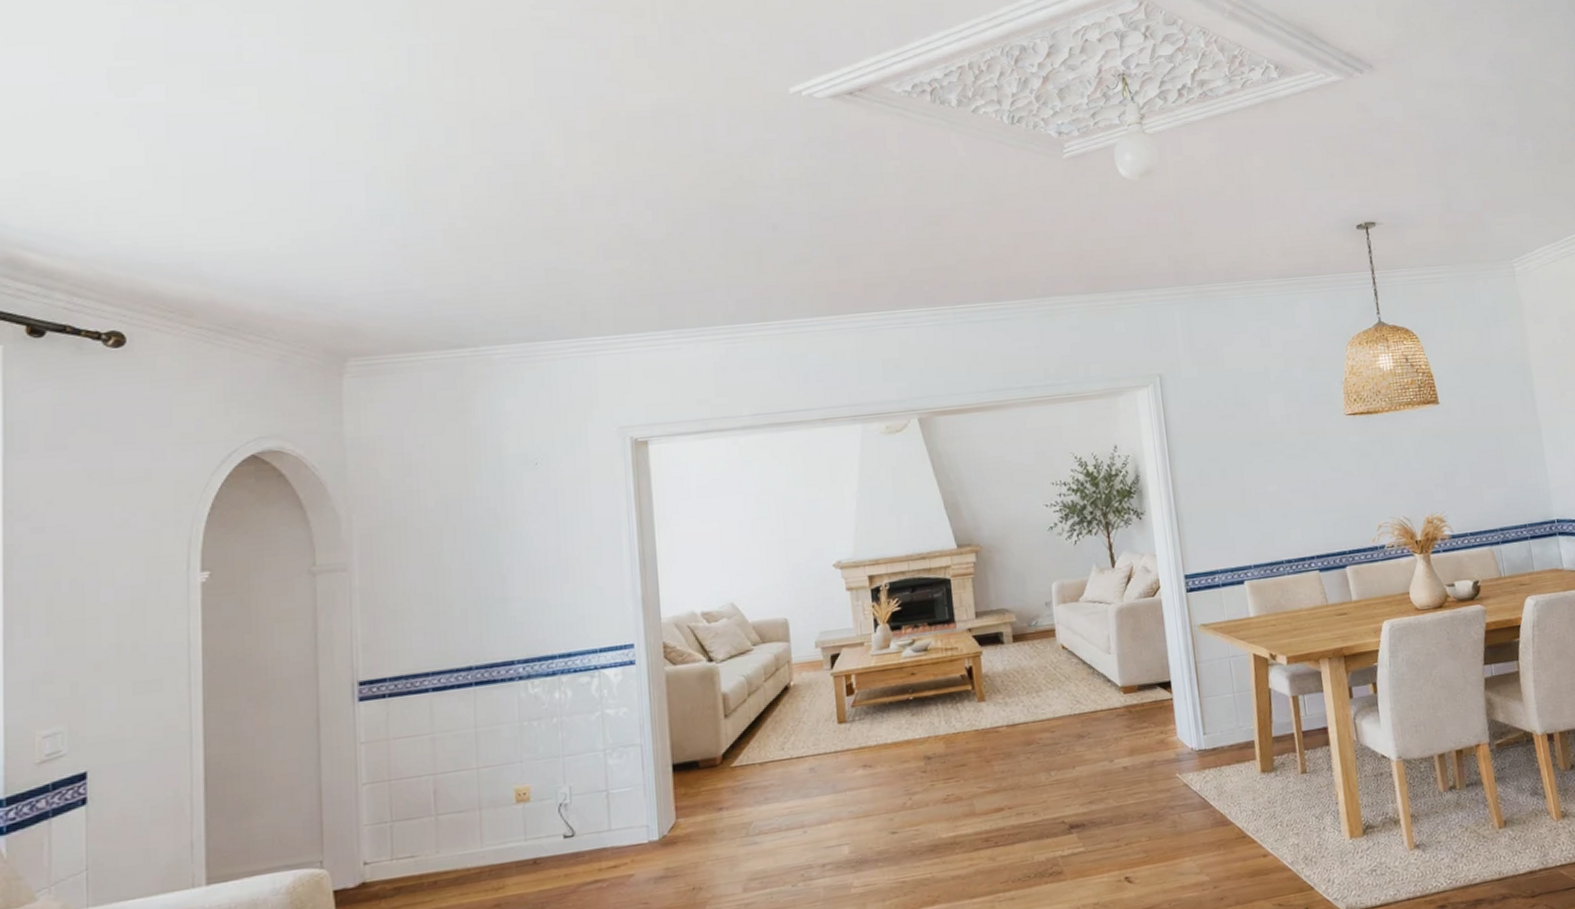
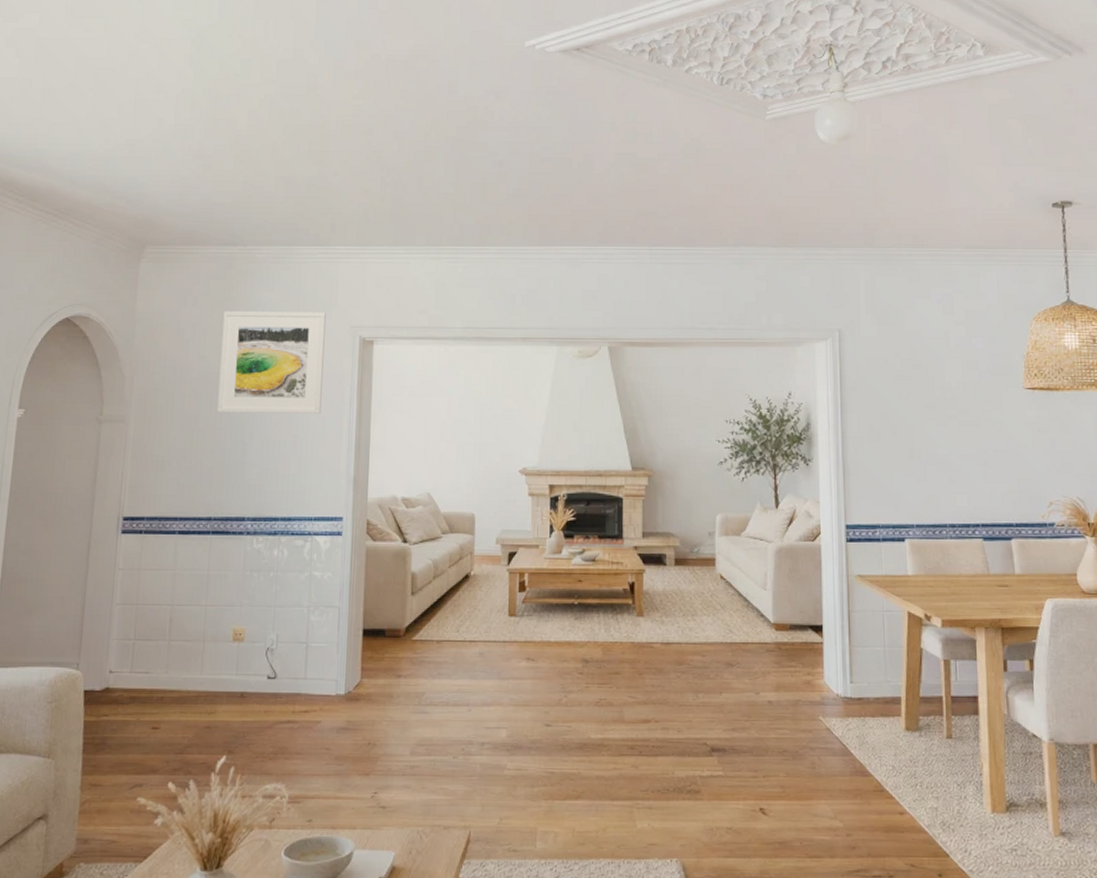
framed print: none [459,414,594,544] -> present [217,311,326,414]

